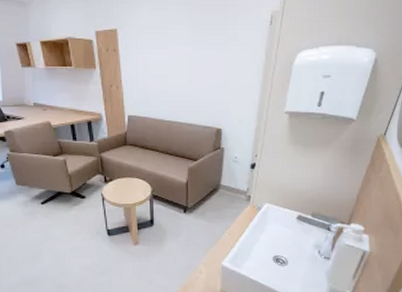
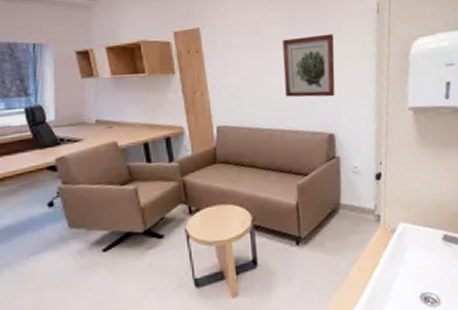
wall art: none [185,42,230,98] -> present [282,34,336,98]

